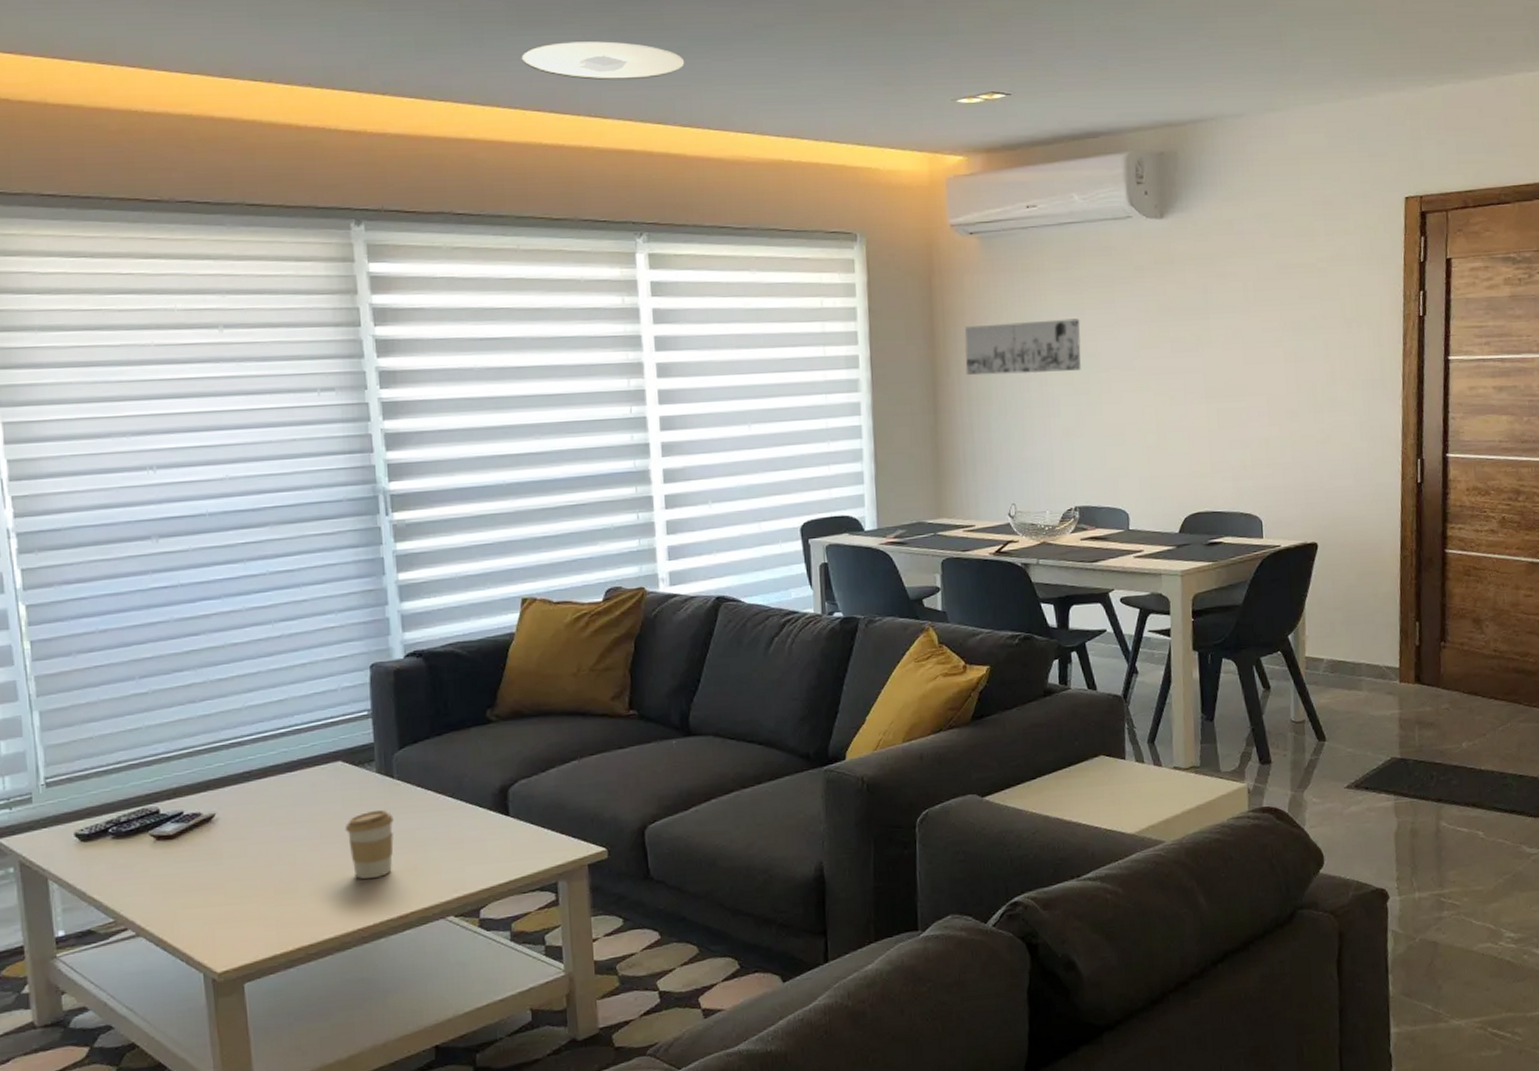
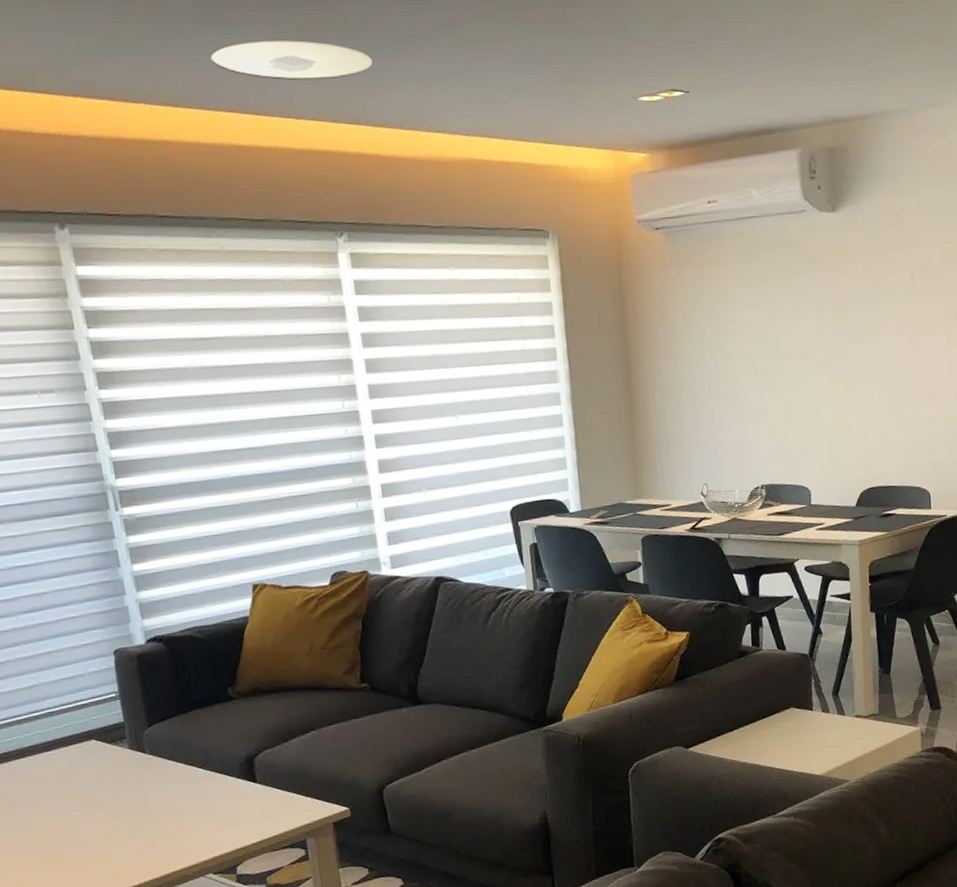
coffee cup: present [344,809,394,880] -> none [103,781,152,845]
wall art: present [964,318,1081,376] -> none [654,309,763,365]

